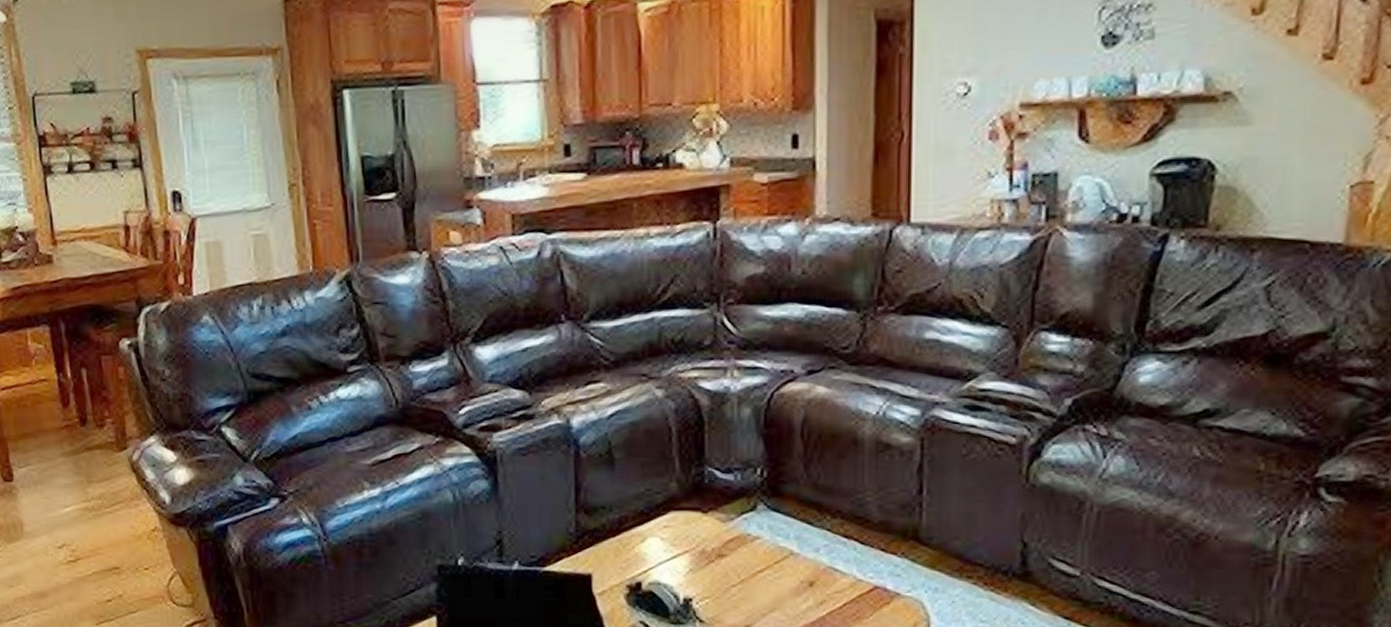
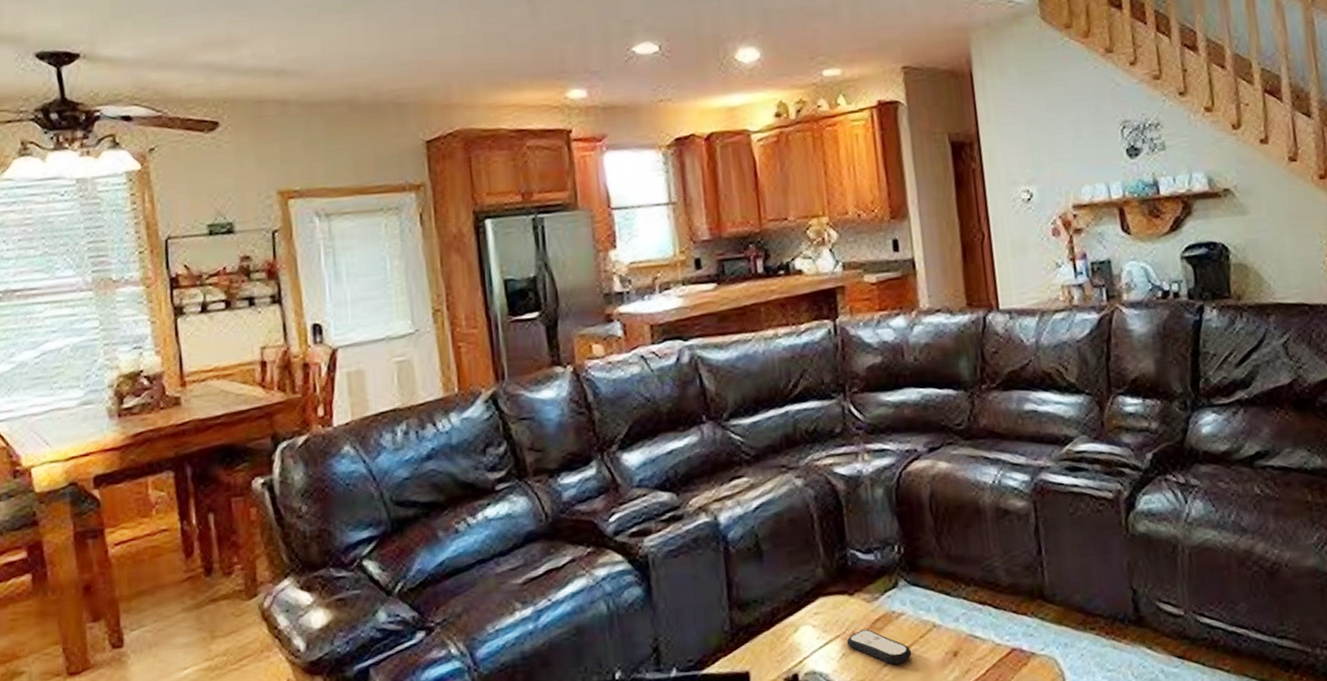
remote control: none [695,548,764,586] -> present [846,629,912,665]

